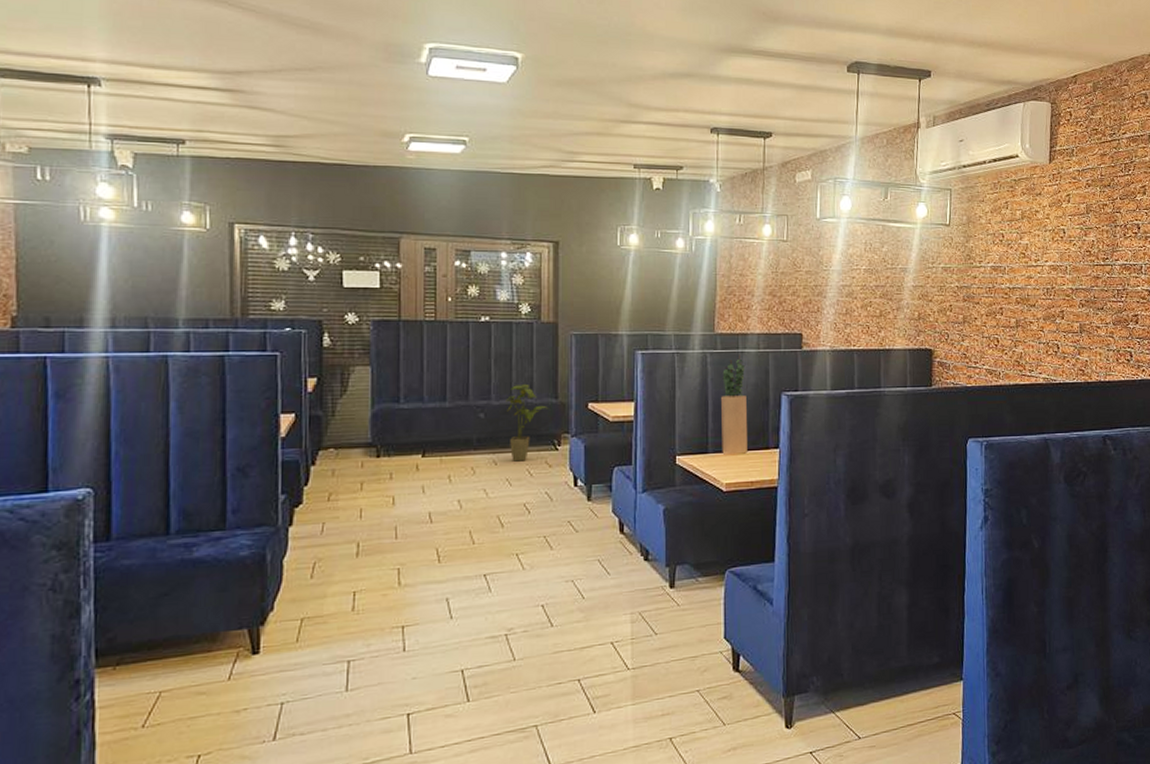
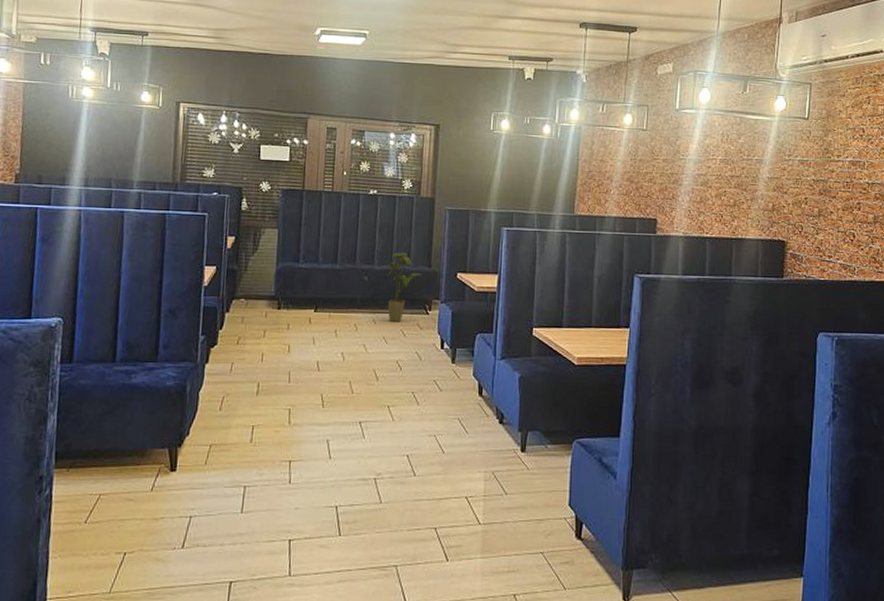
vase: present [720,354,747,456] -> none [575,236,601,332]

